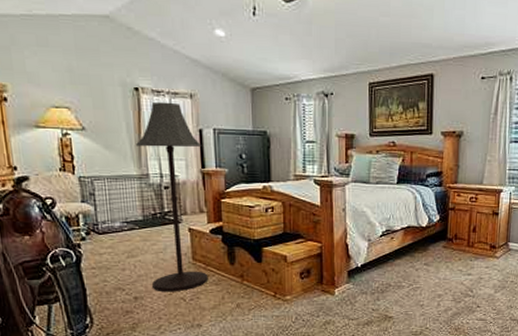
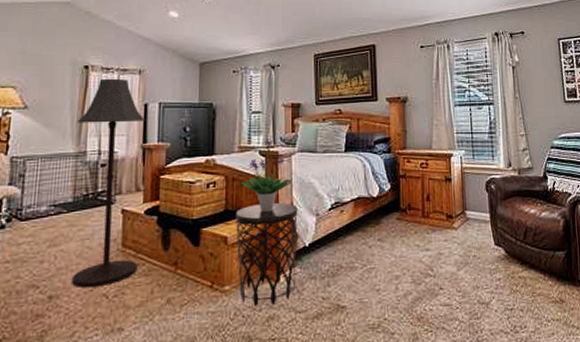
side table: none [294,228,351,313] -> present [236,202,298,306]
potted plant: none [298,167,345,236] -> present [241,137,291,213]

